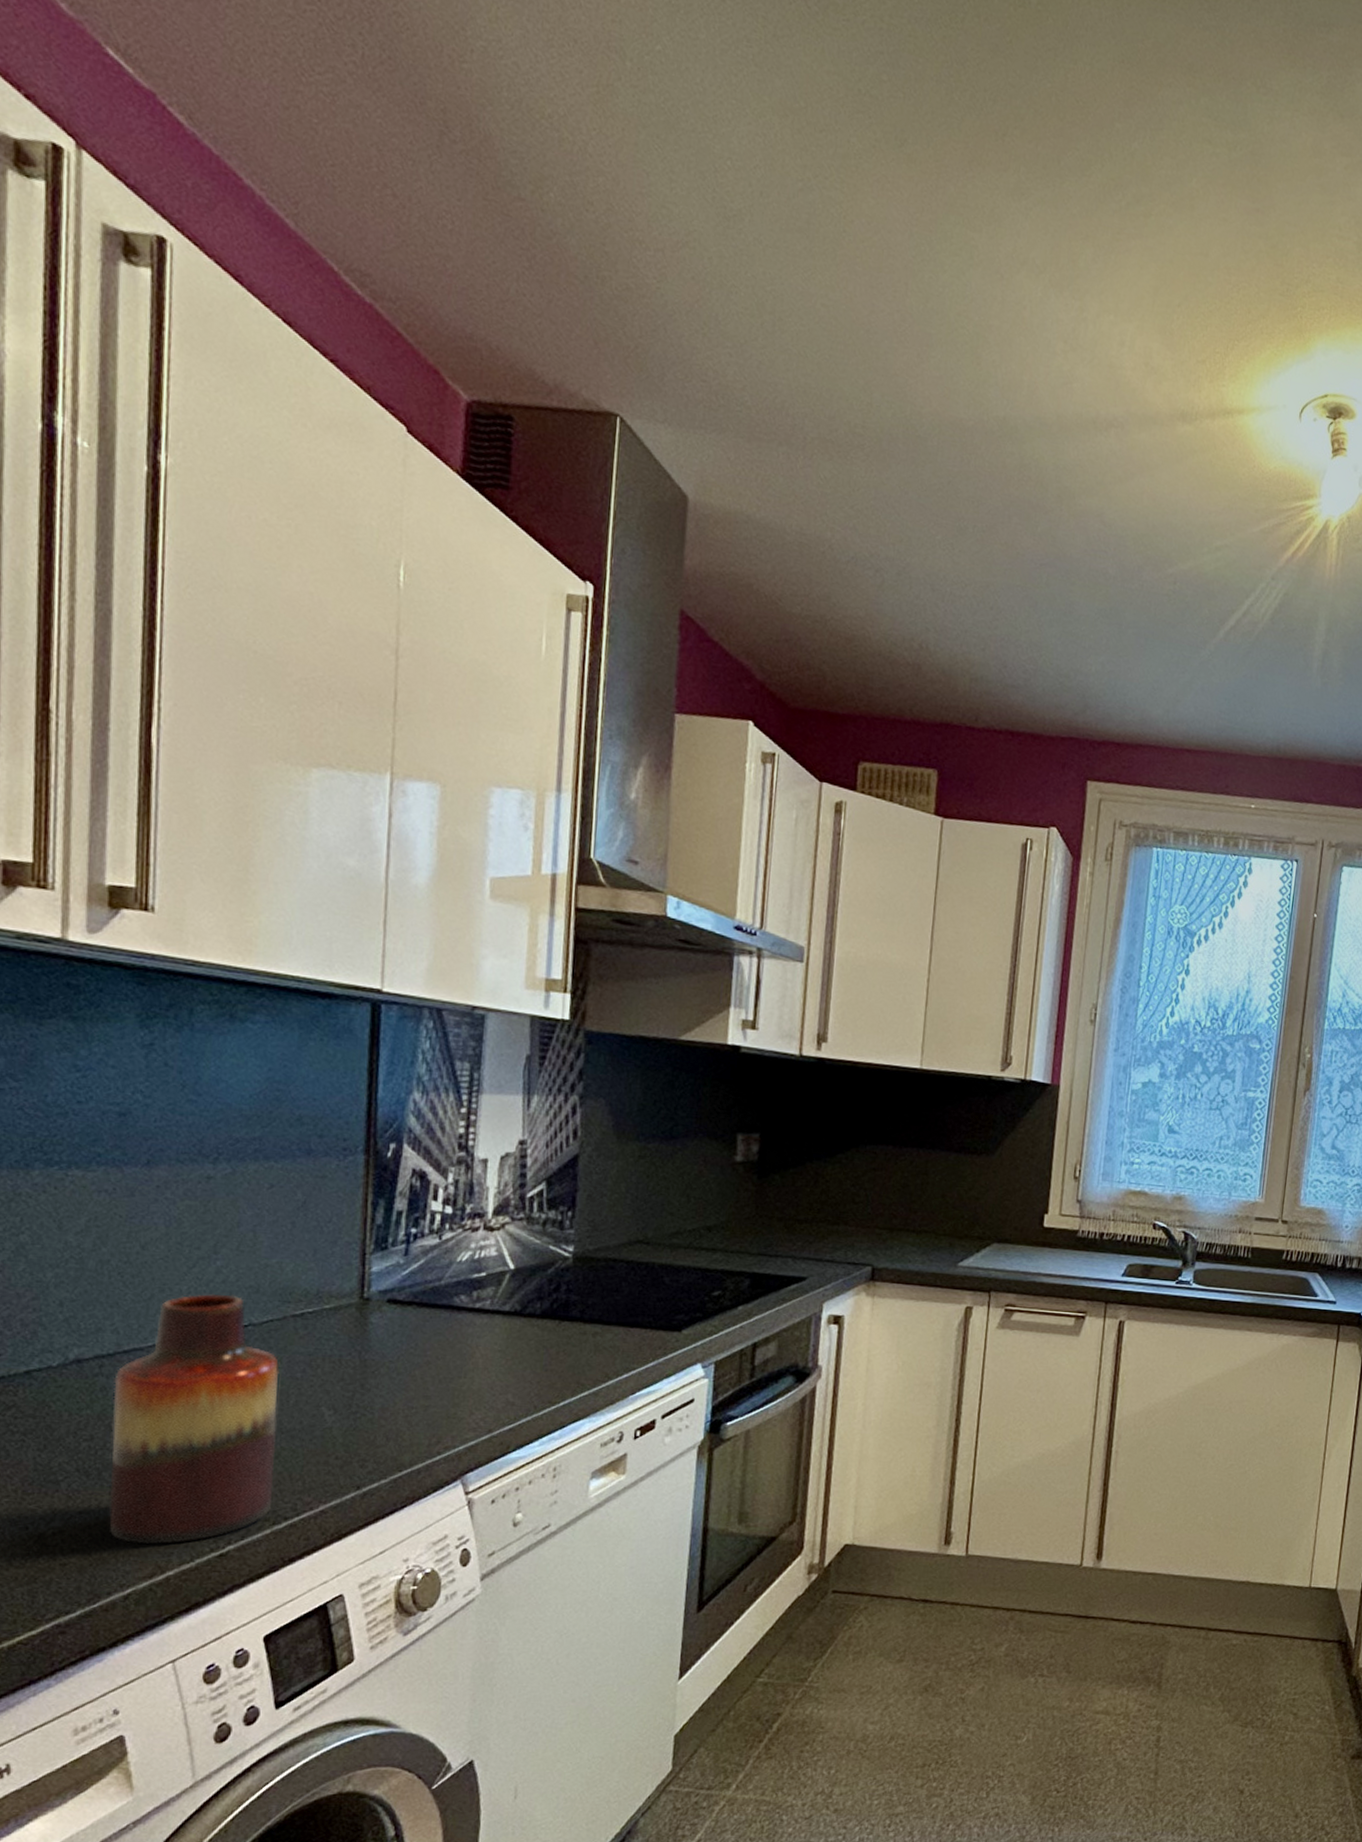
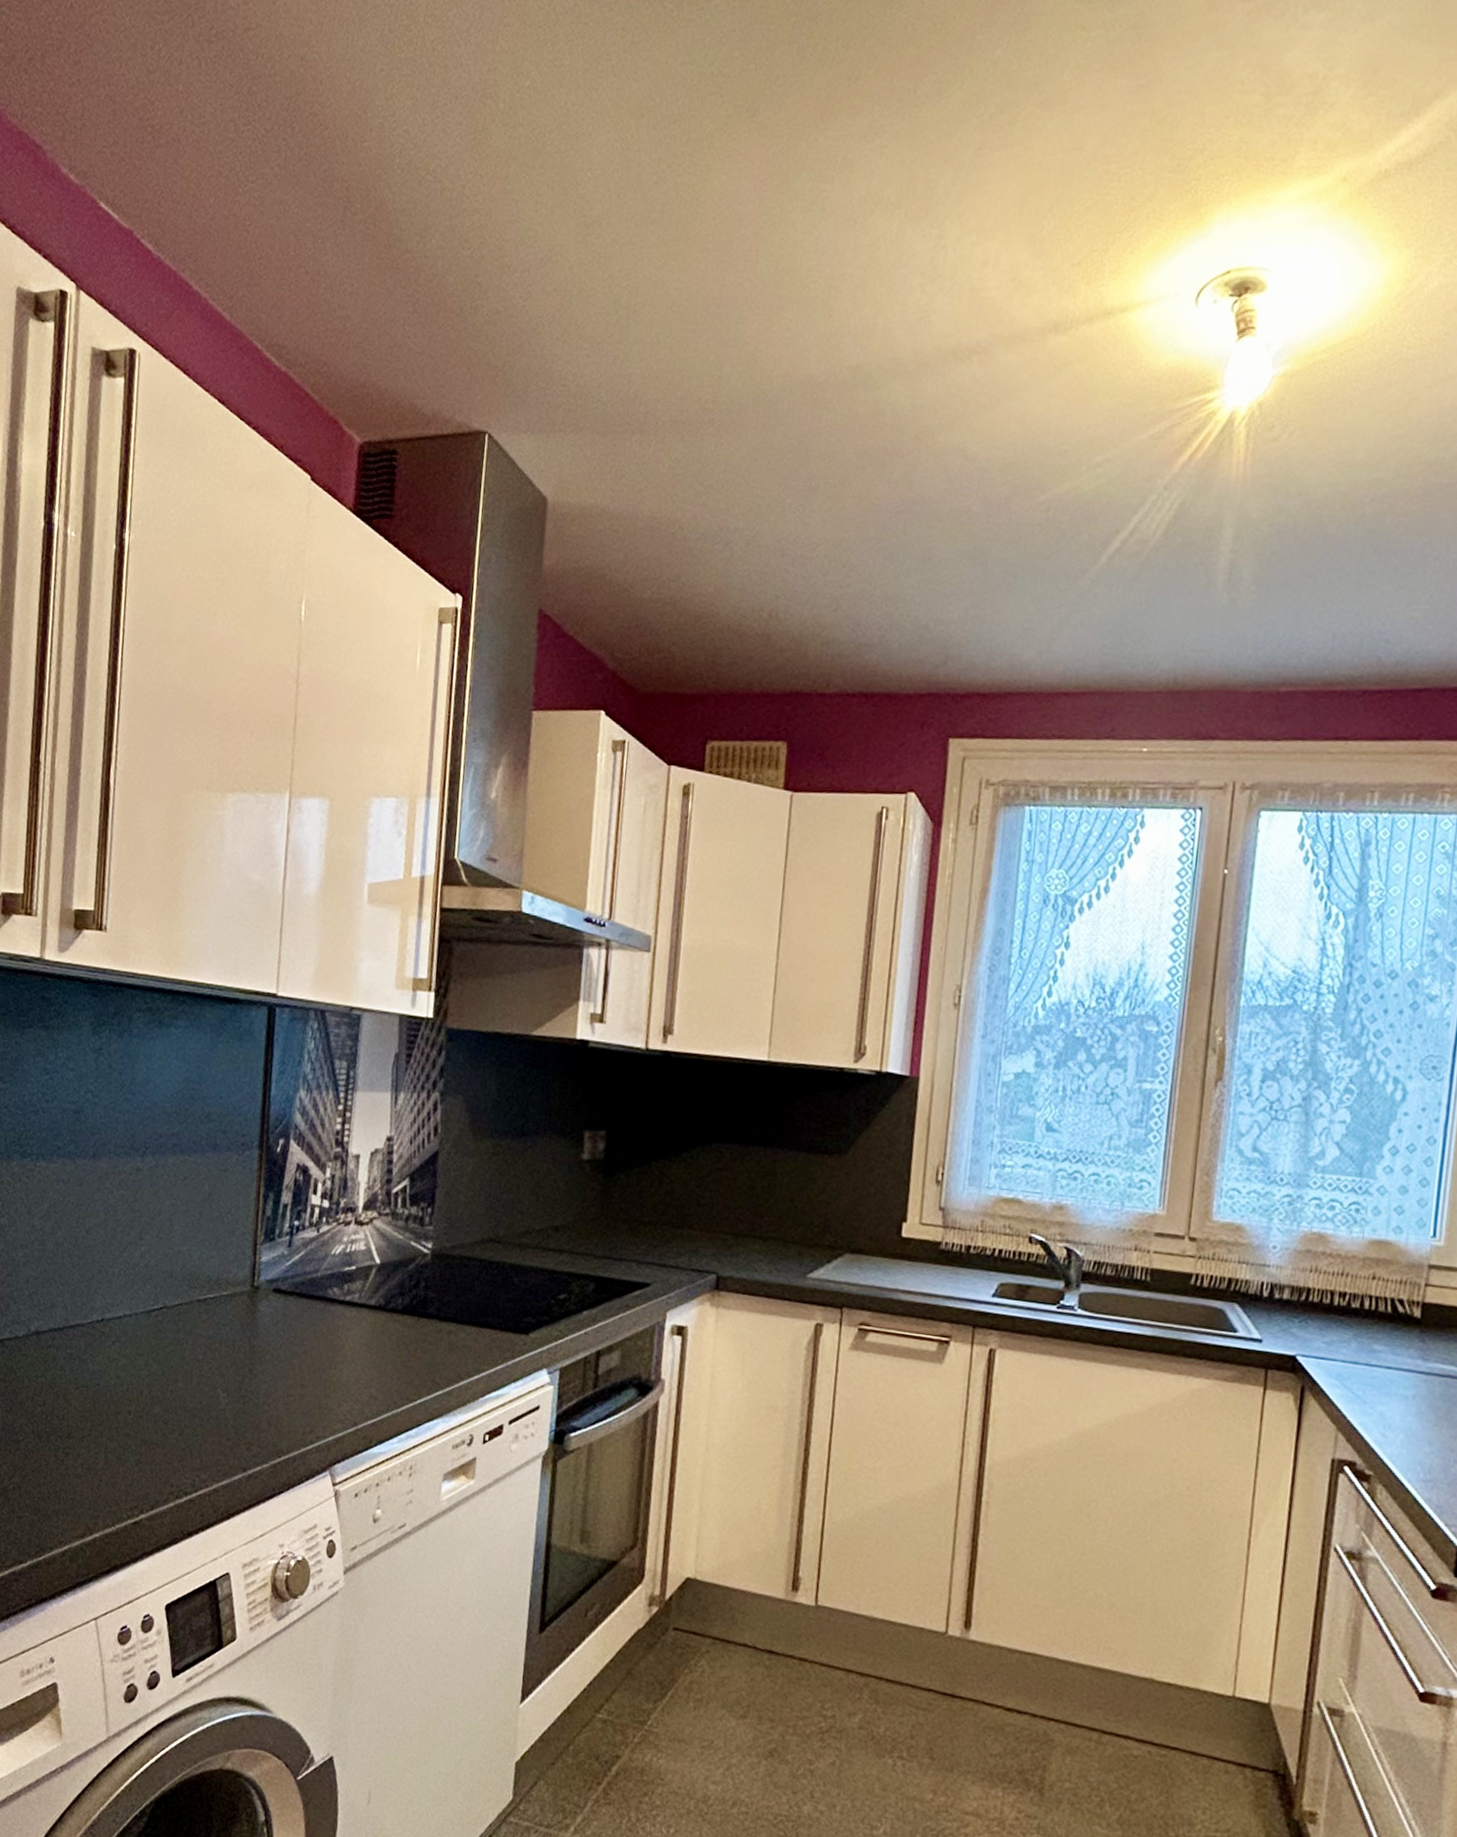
vase: present [109,1293,280,1545] -> none [53,1276,186,1508]

